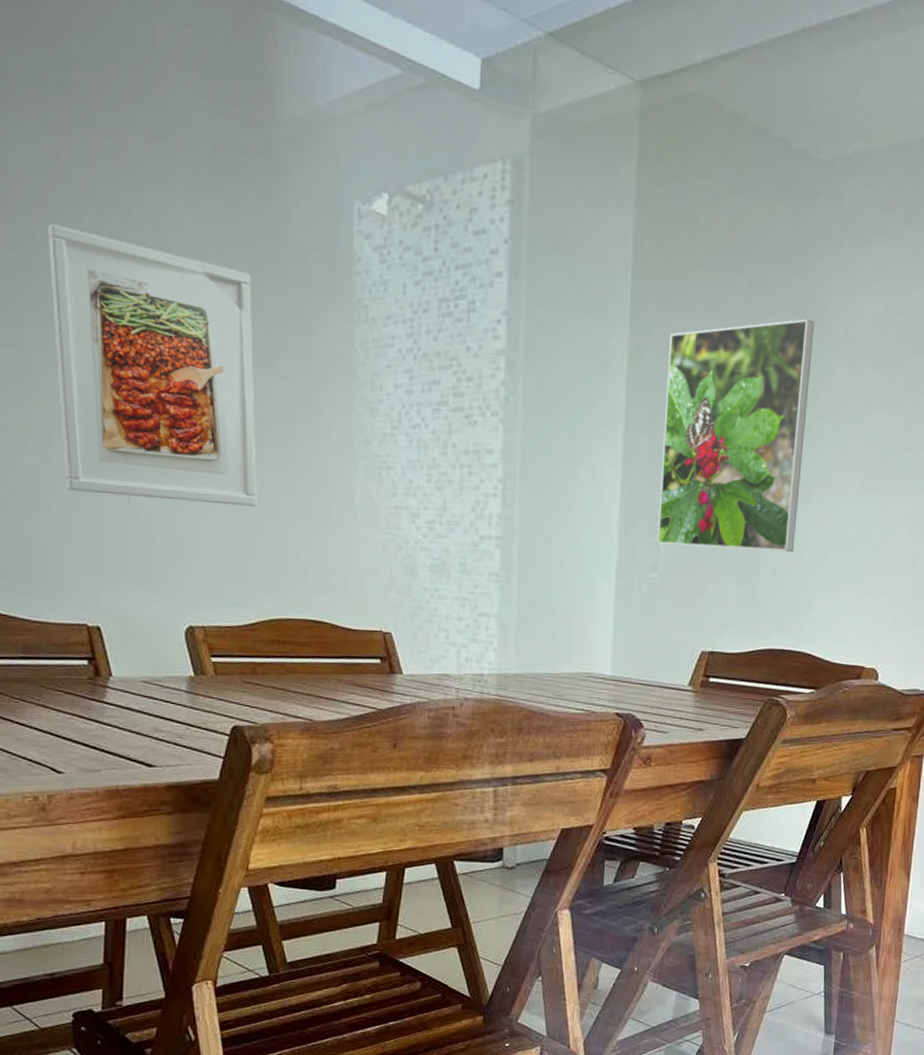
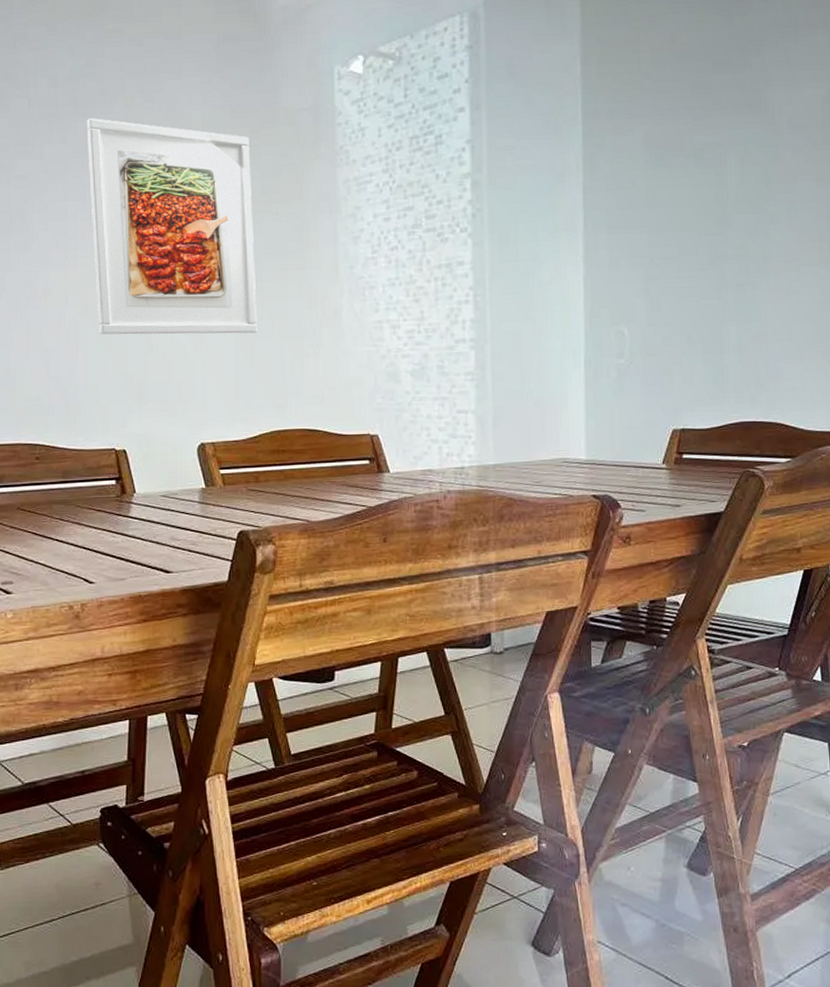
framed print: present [658,319,815,553] -> none [620,112,759,332]

